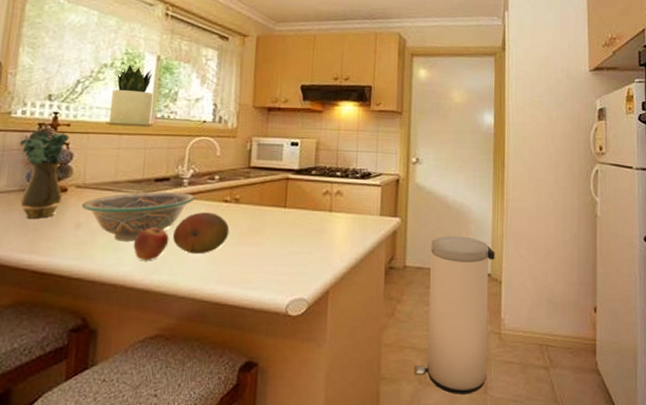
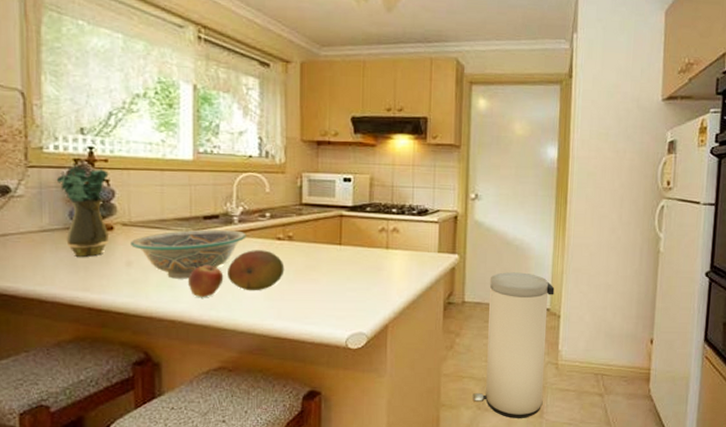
planter: present [104,64,154,127] -> none [144,94,196,163]

